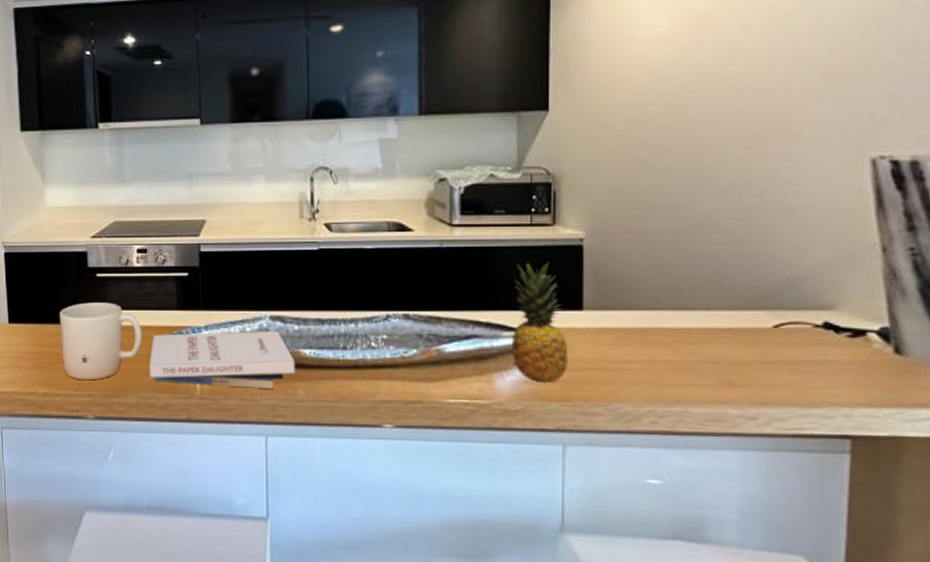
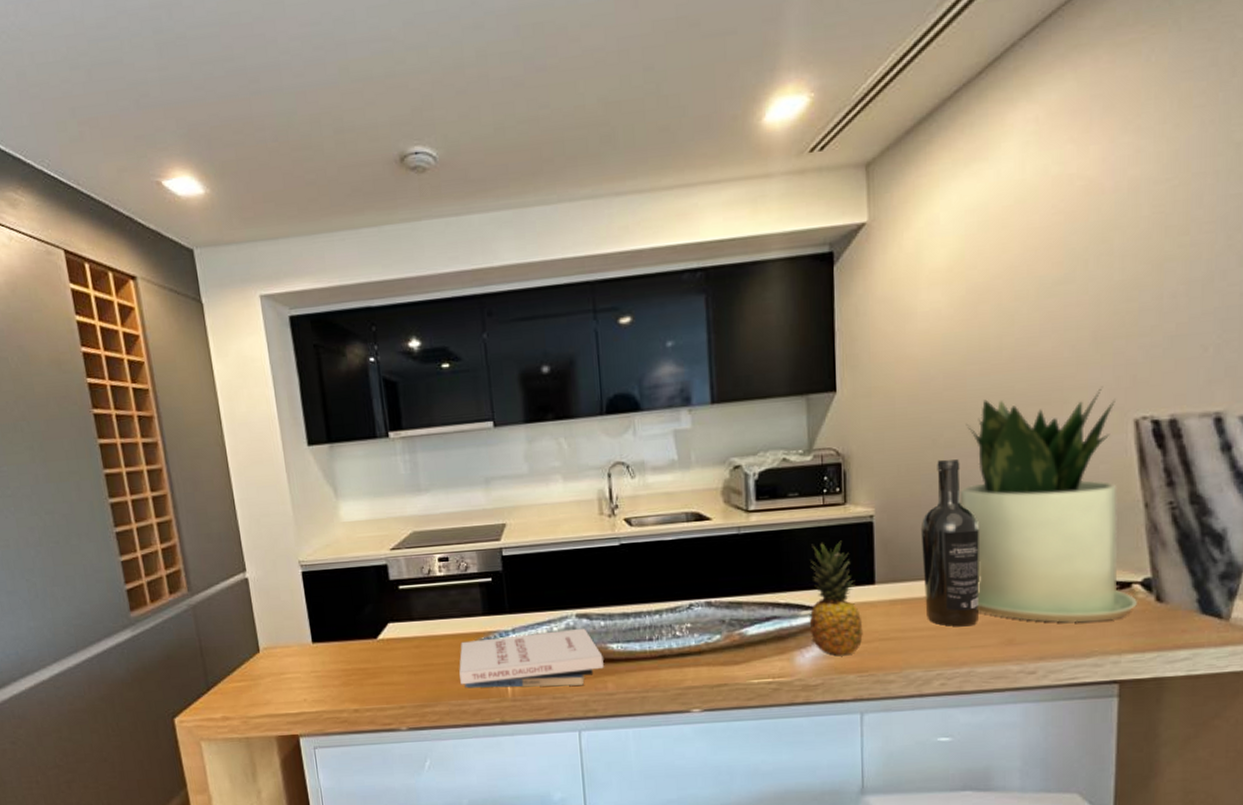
mug: present [59,302,143,381] -> none [363,614,451,693]
wine bottle: none [634,186,699,363] -> present [920,458,981,627]
planter: none [677,122,873,369] -> present [959,386,1137,623]

